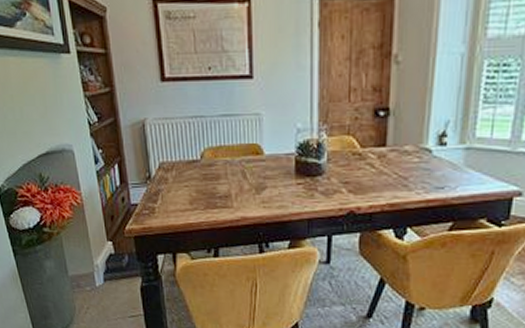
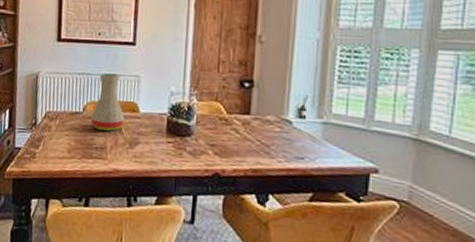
vase: none [210,114,248,177] -> present [90,73,125,131]

